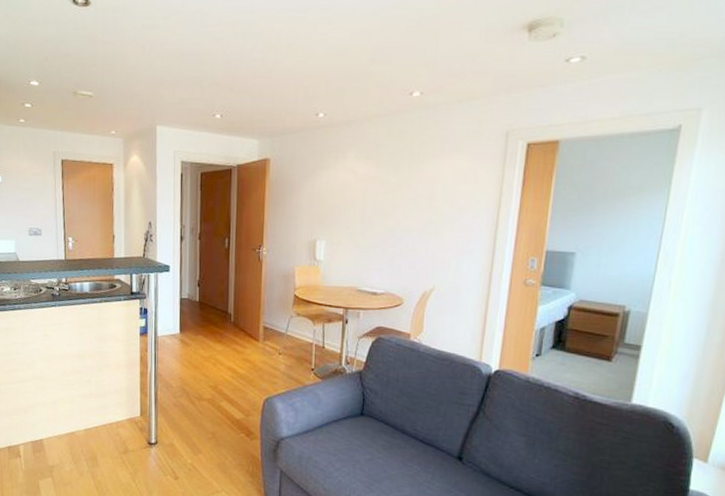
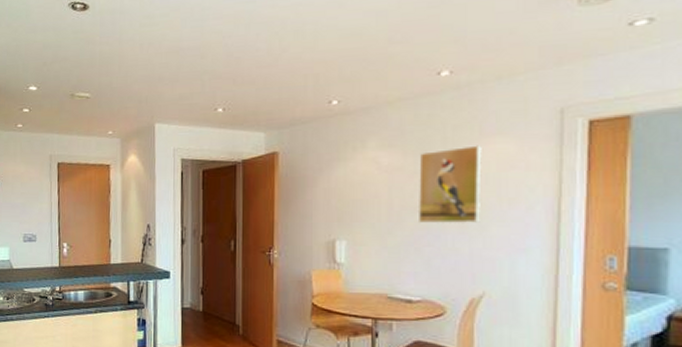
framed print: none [386,160,442,228] -> present [417,145,482,223]

